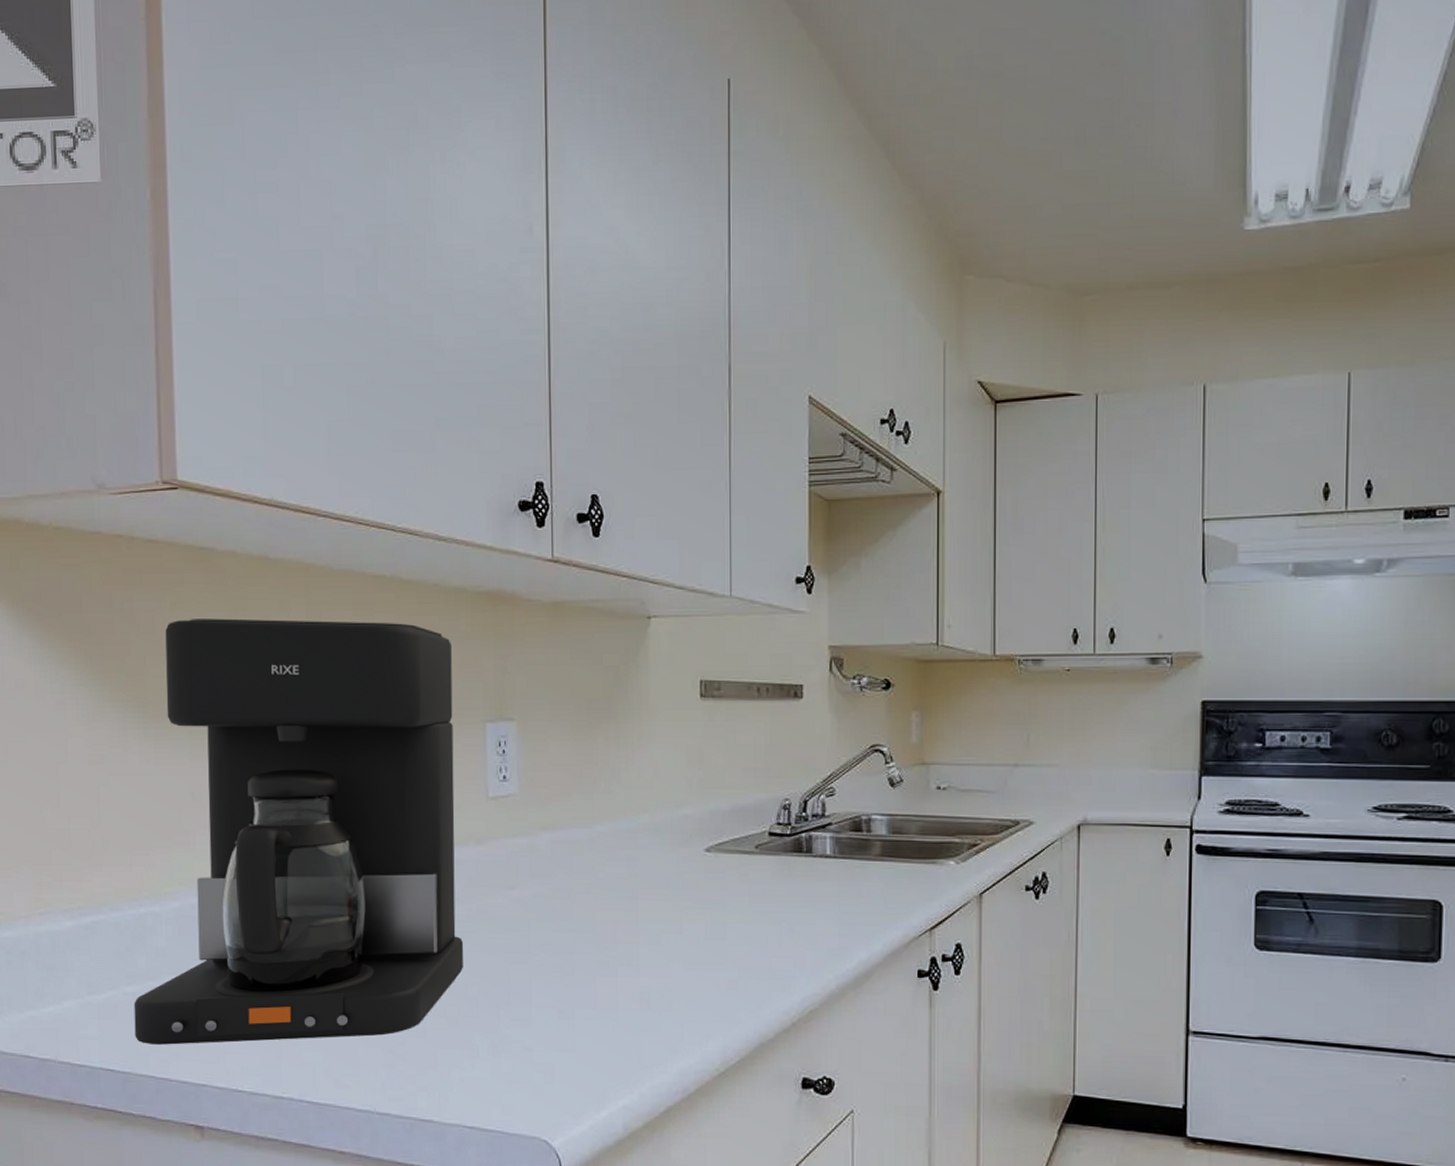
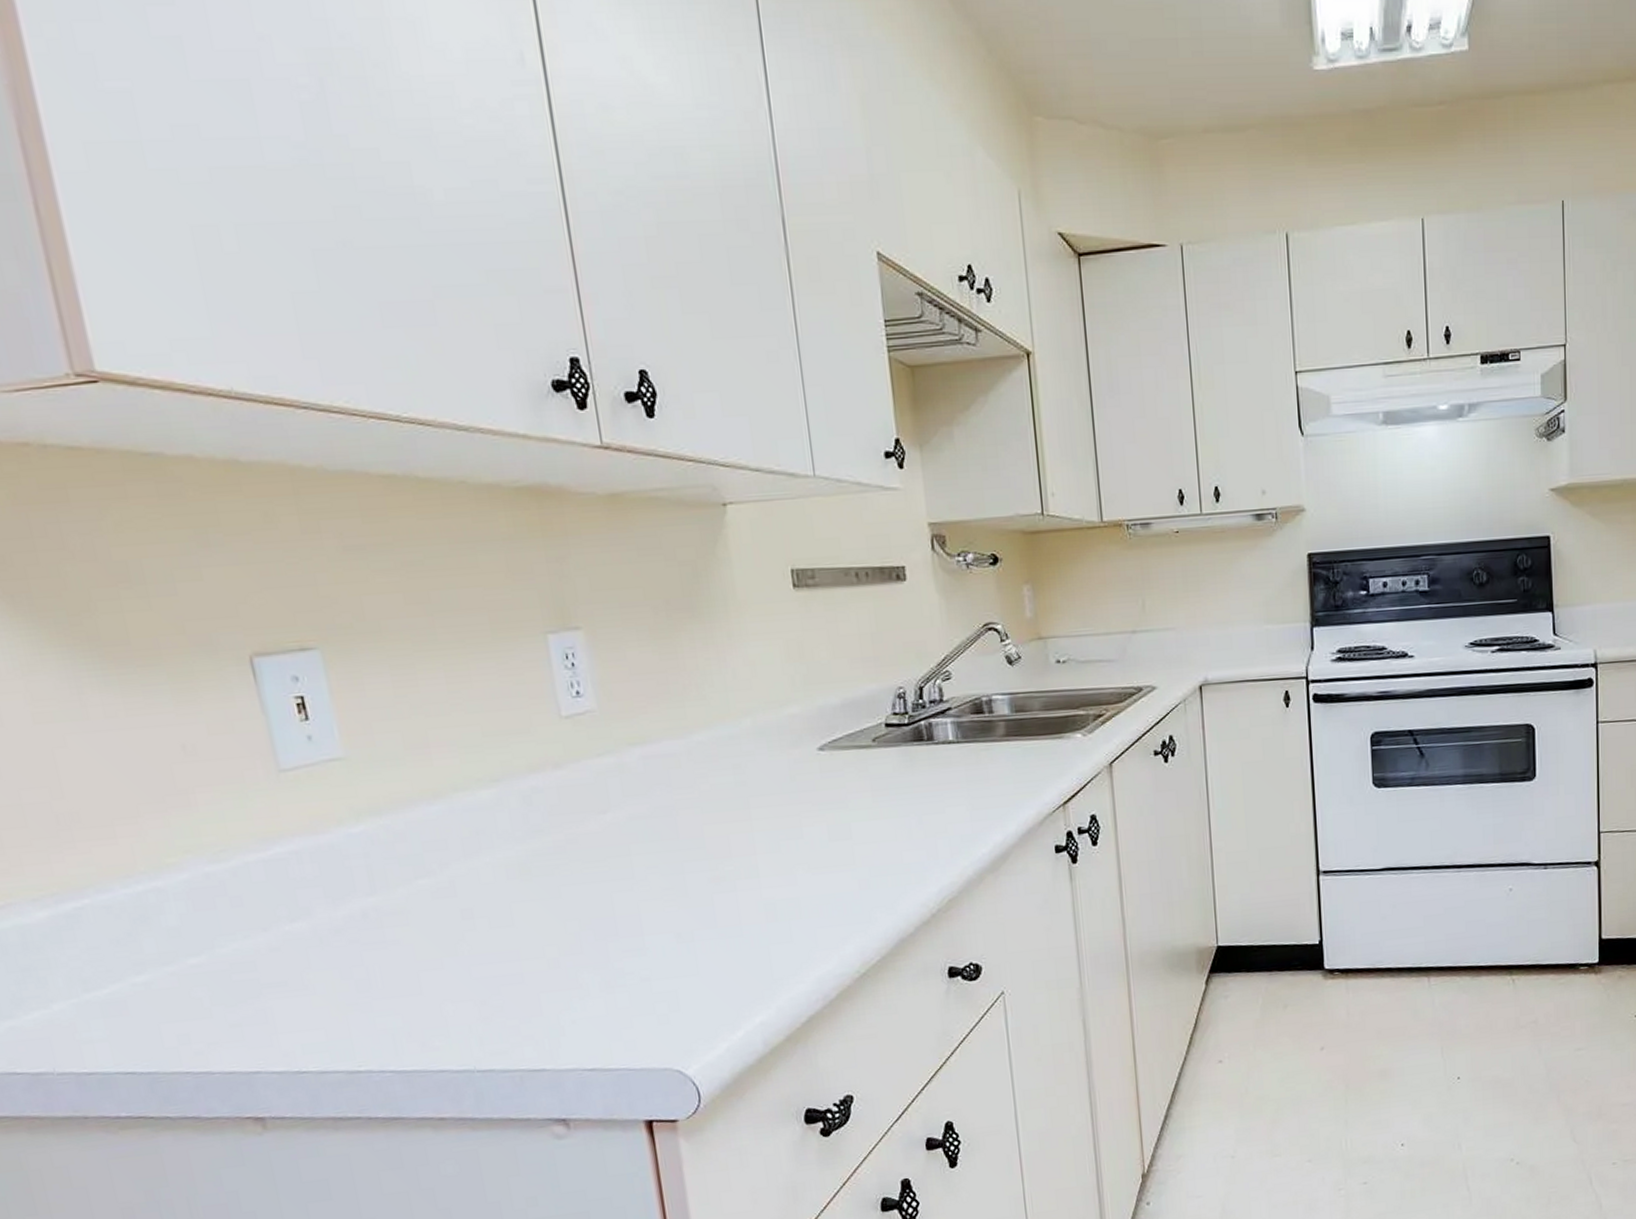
coffee maker: present [134,618,464,1045] -> none [111,528,558,1038]

